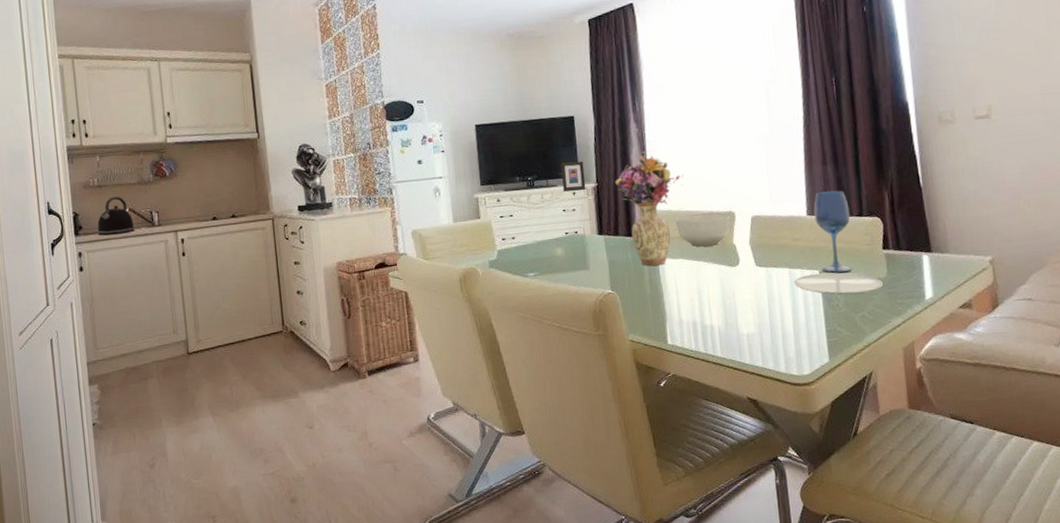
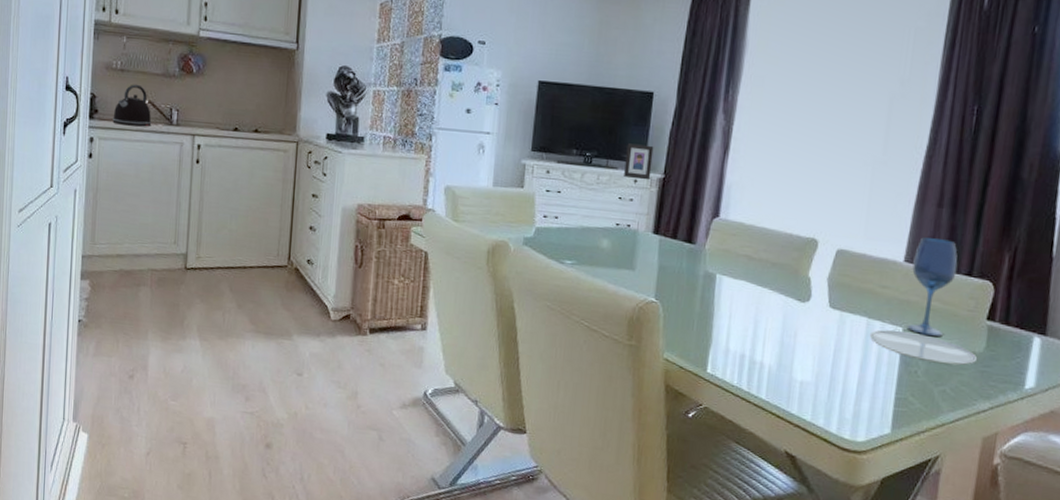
flower arrangement: present [615,151,684,267] -> none [685,148,768,283]
bowl: present [675,212,731,247] -> none [745,231,813,274]

